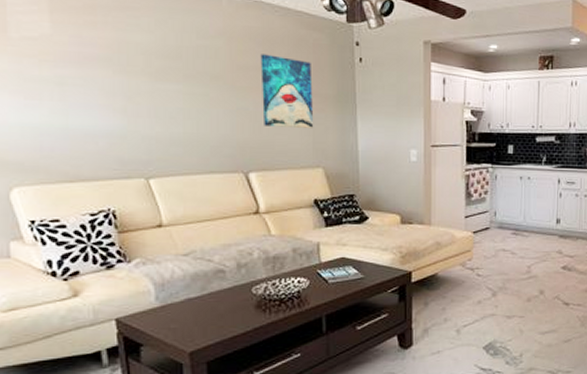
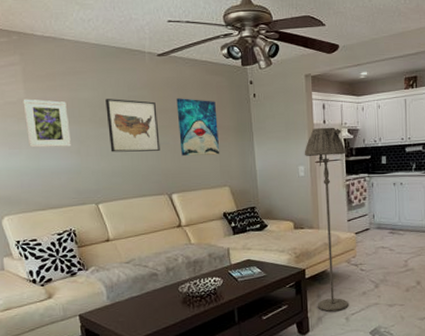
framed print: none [47,35,114,103] -> present [23,99,71,148]
wall art: none [165,46,236,117] -> present [105,99,160,152]
floor lamp: none [418,105,468,322] -> present [304,127,348,312]

